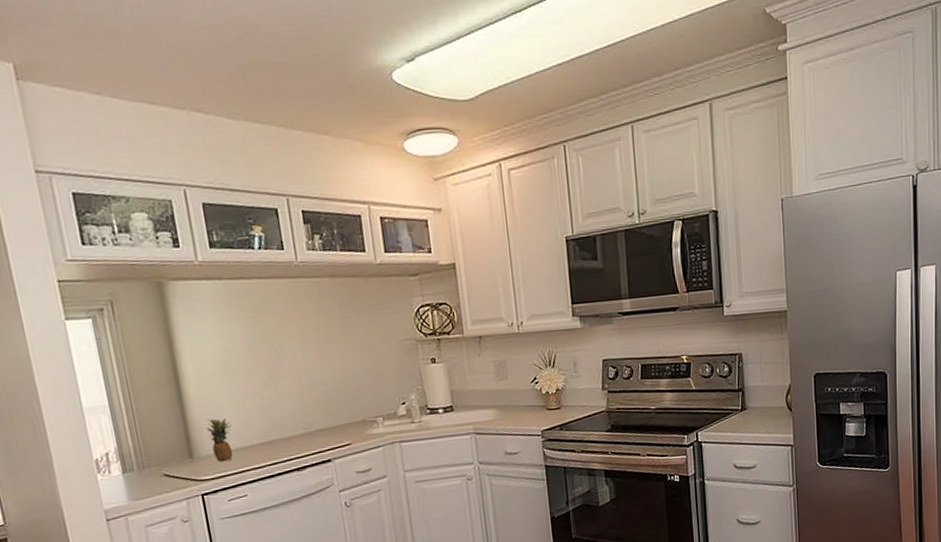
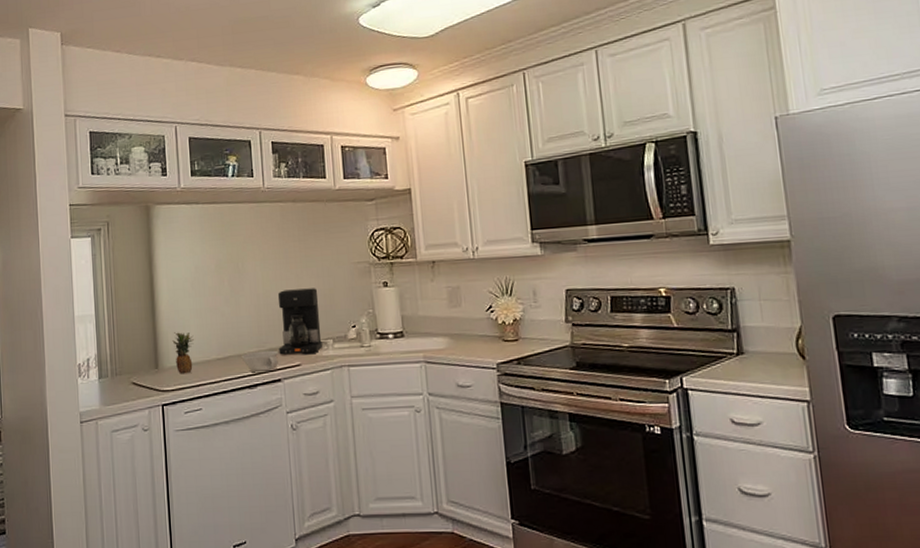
cup: none [286,431,327,456] -> present [241,350,279,373]
coffee maker: none [321,366,373,436] -> present [277,288,323,355]

